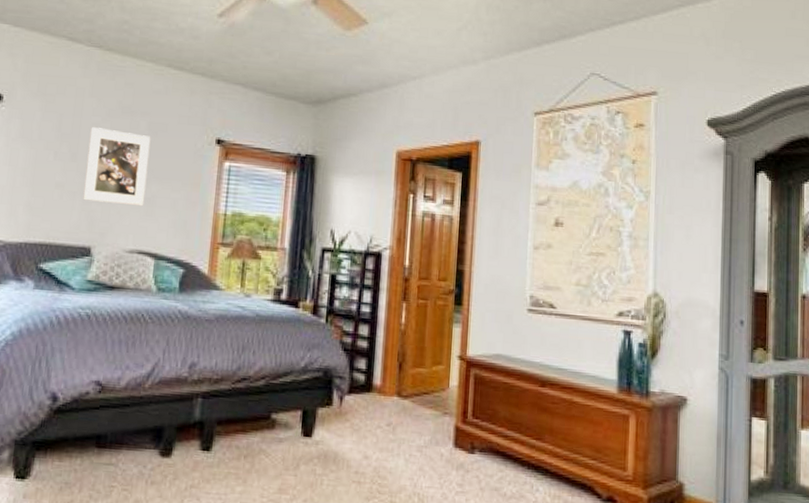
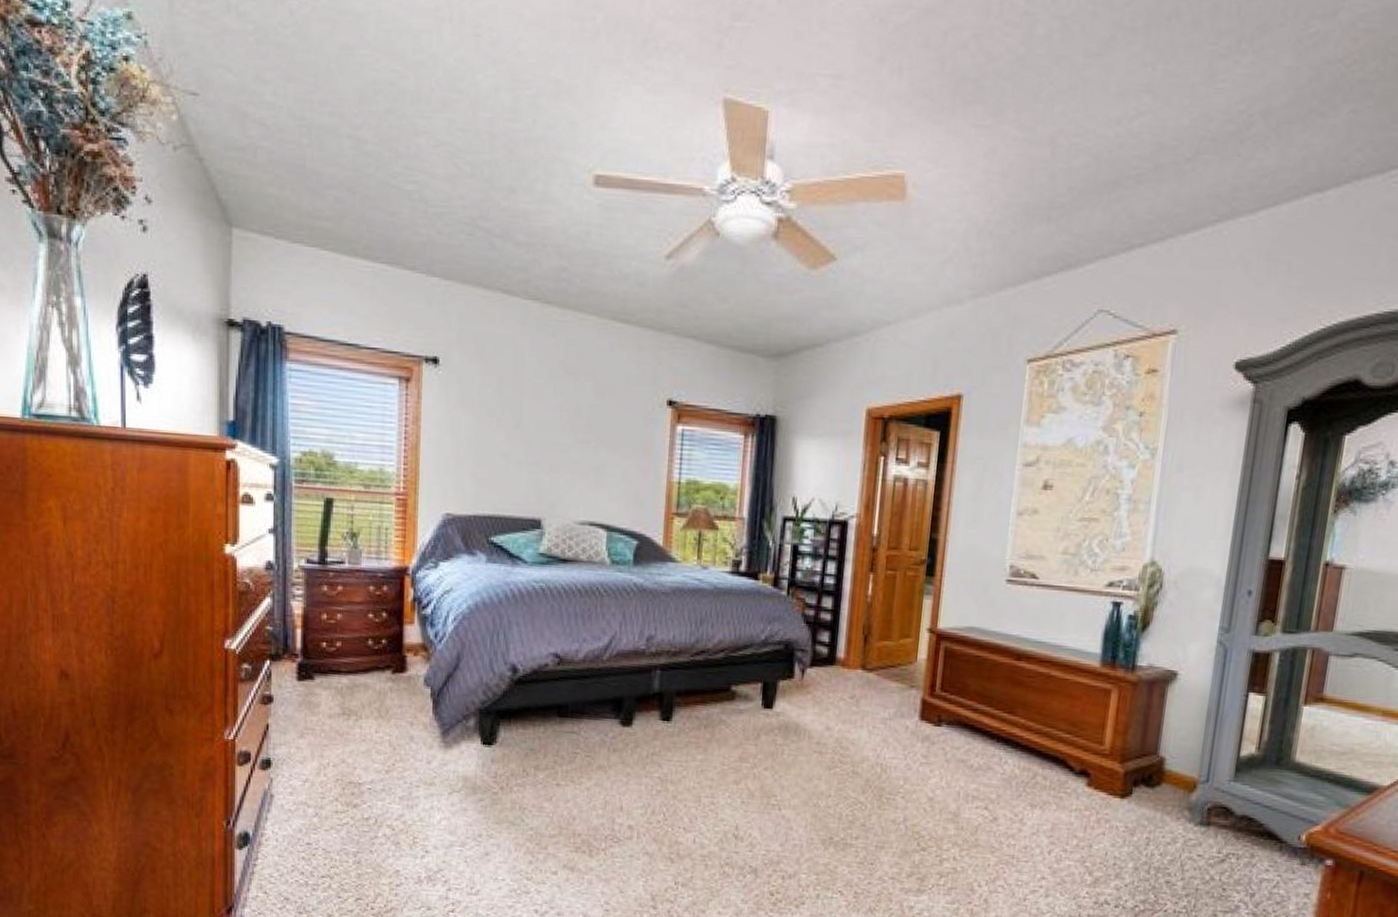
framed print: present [83,127,151,207] -> none [530,390,598,476]

